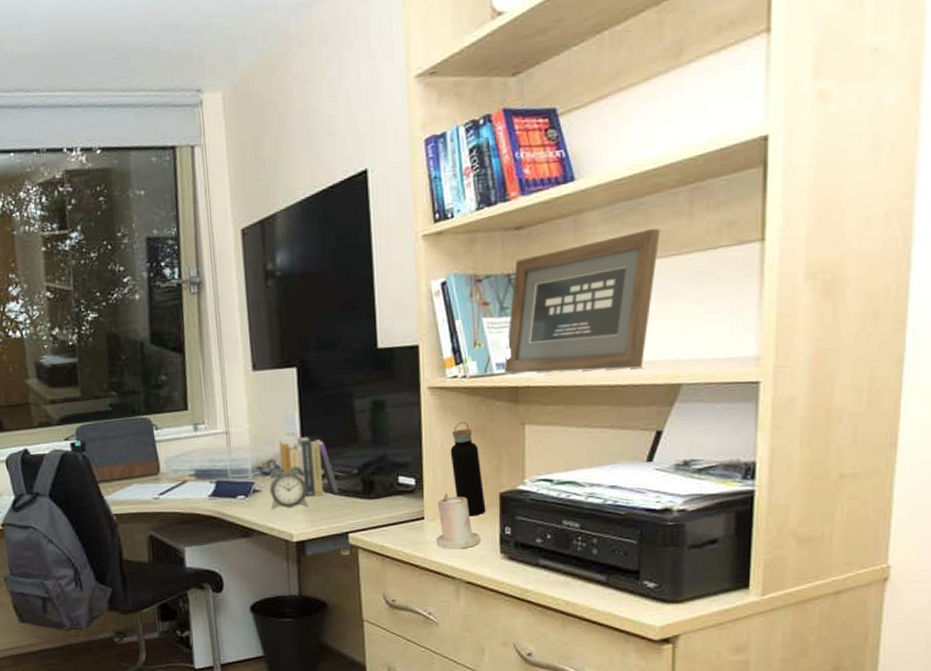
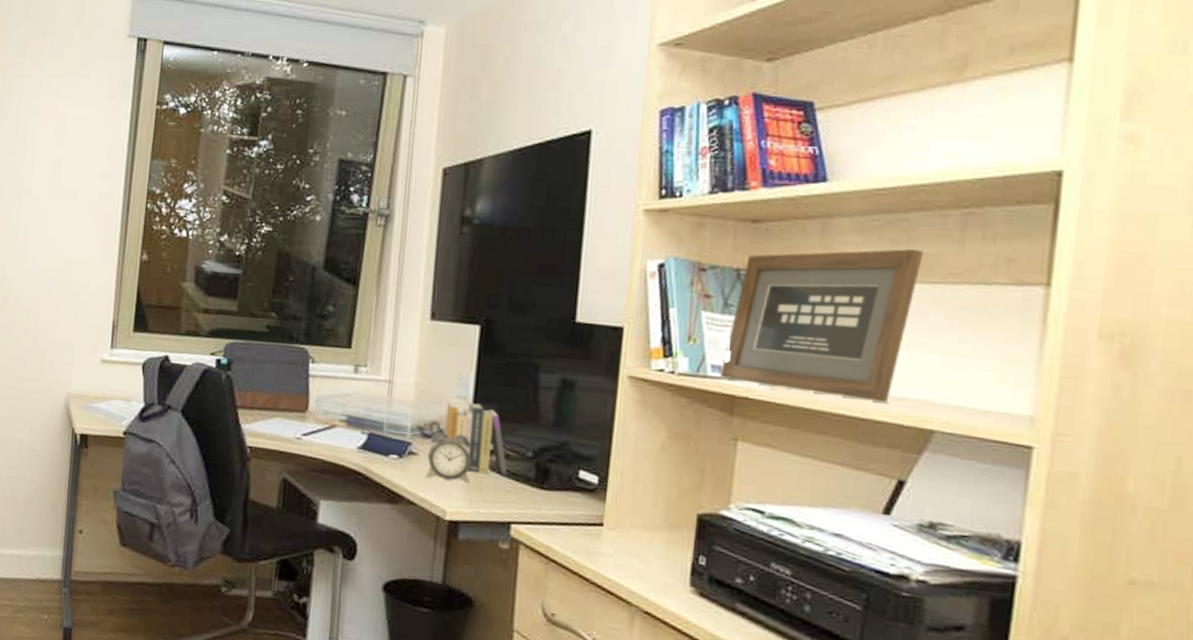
candle: present [436,493,481,550] -> none [613,501,669,571]
water bottle: present [450,421,486,517] -> none [644,422,680,535]

